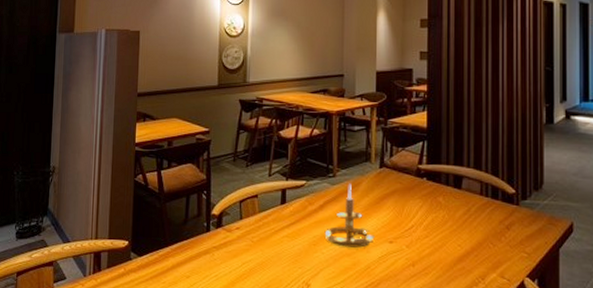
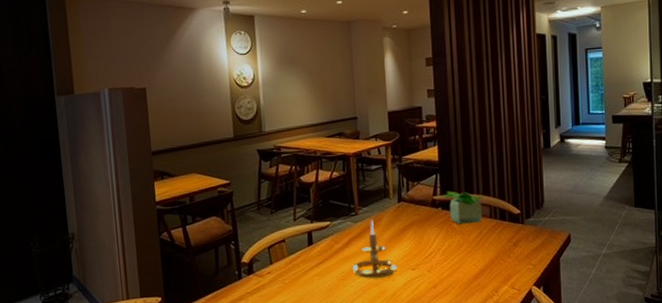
potted plant: none [427,161,475,199] -> present [441,191,484,225]

